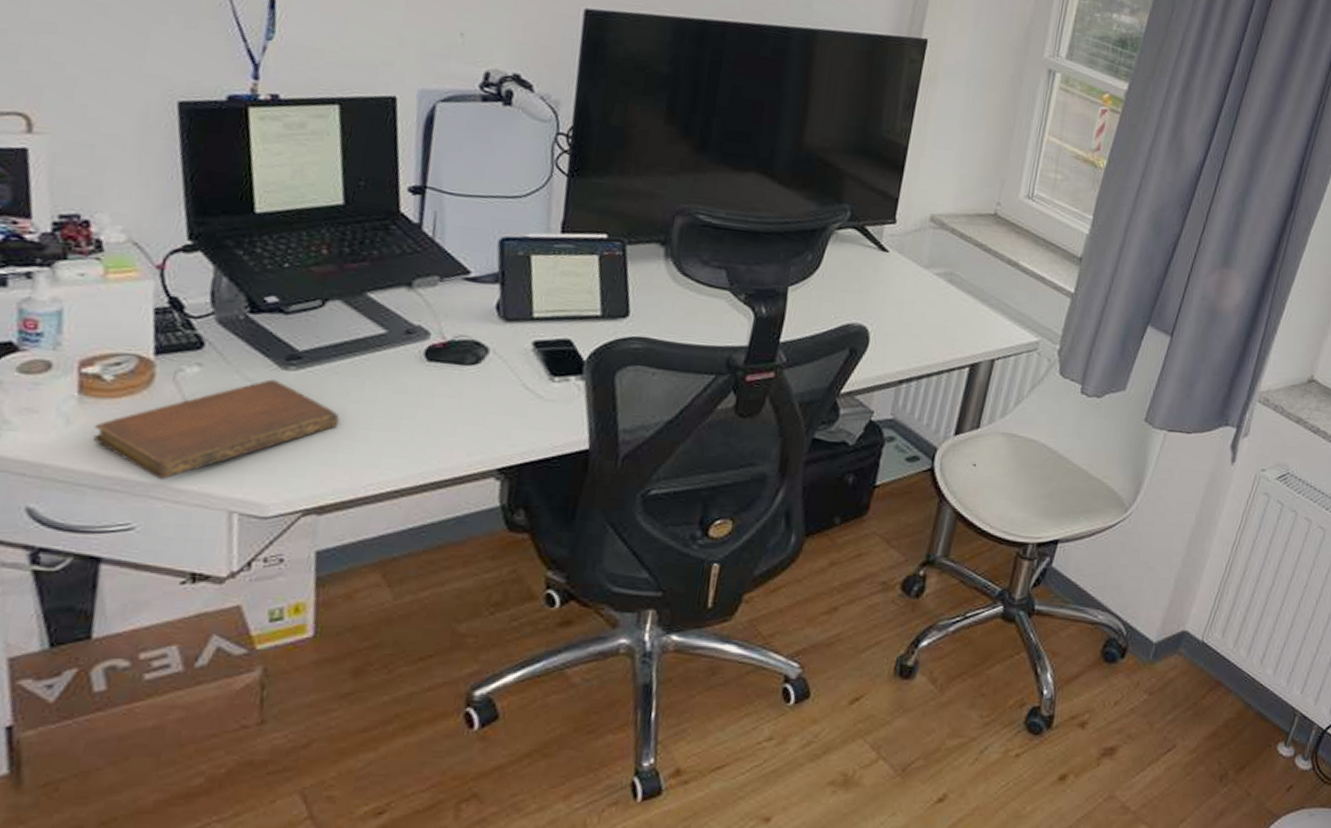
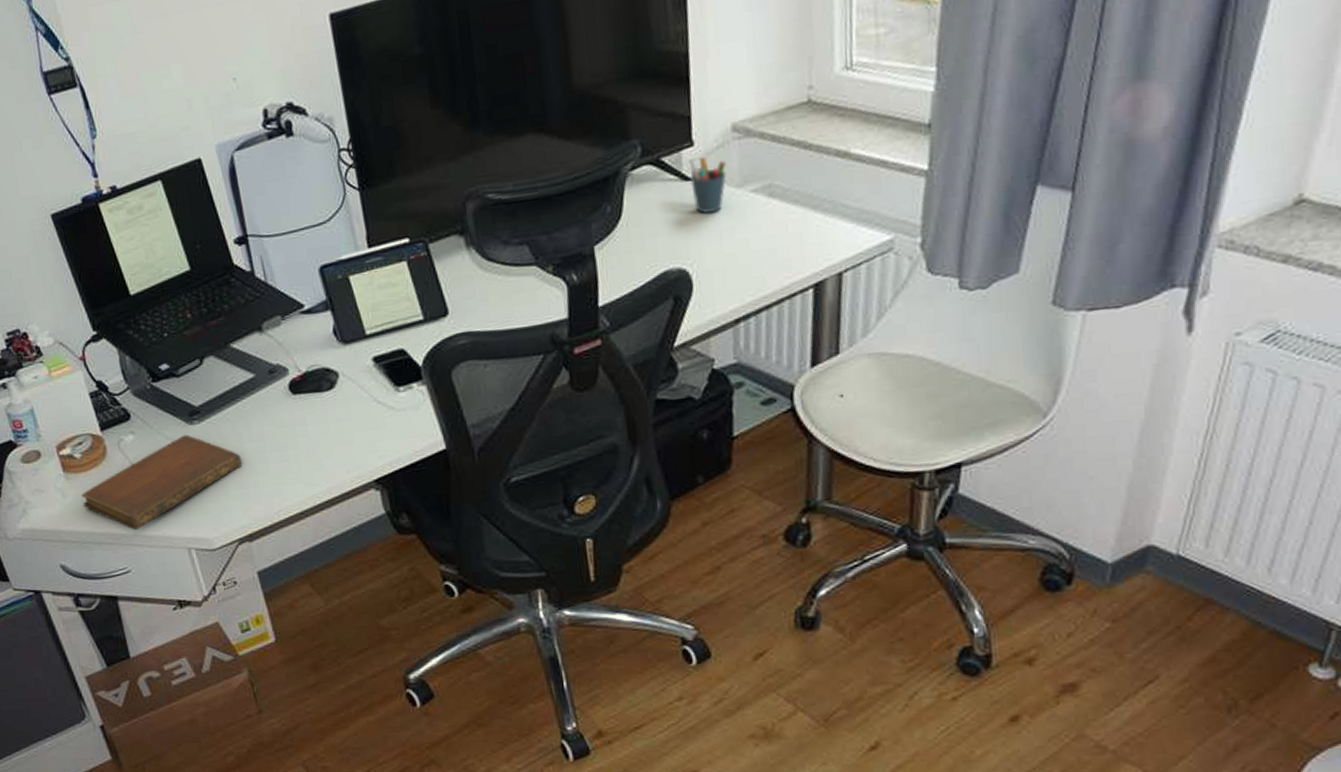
pen holder: none [885,234,919,285] -> present [689,156,727,214]

